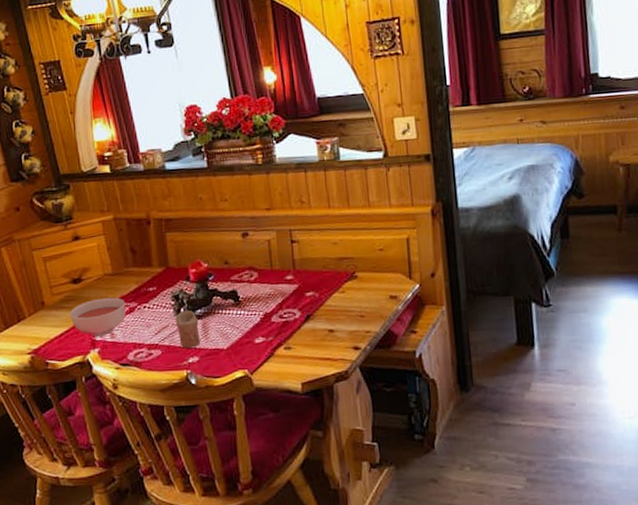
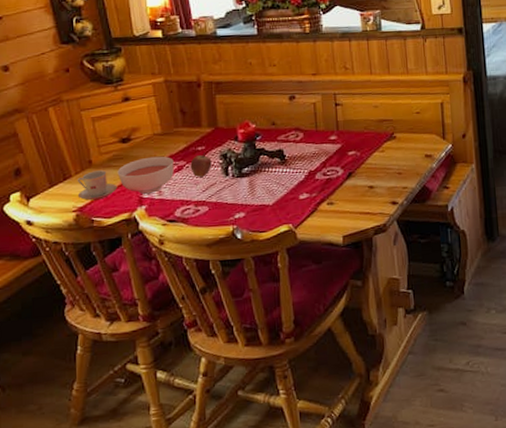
teacup: none [31,312,70,343] -> present [77,170,118,201]
fruit: none [142,293,164,319] -> present [190,152,212,177]
candle: present [175,311,200,348] -> none [223,169,247,205]

